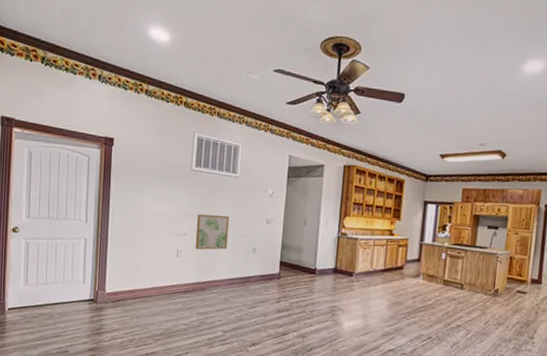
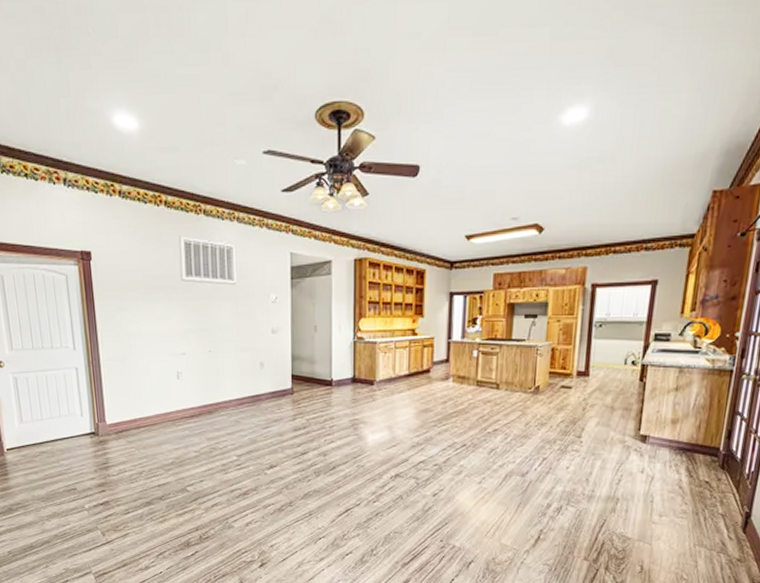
wall art: present [195,214,230,250] -> none [194,329,231,370]

